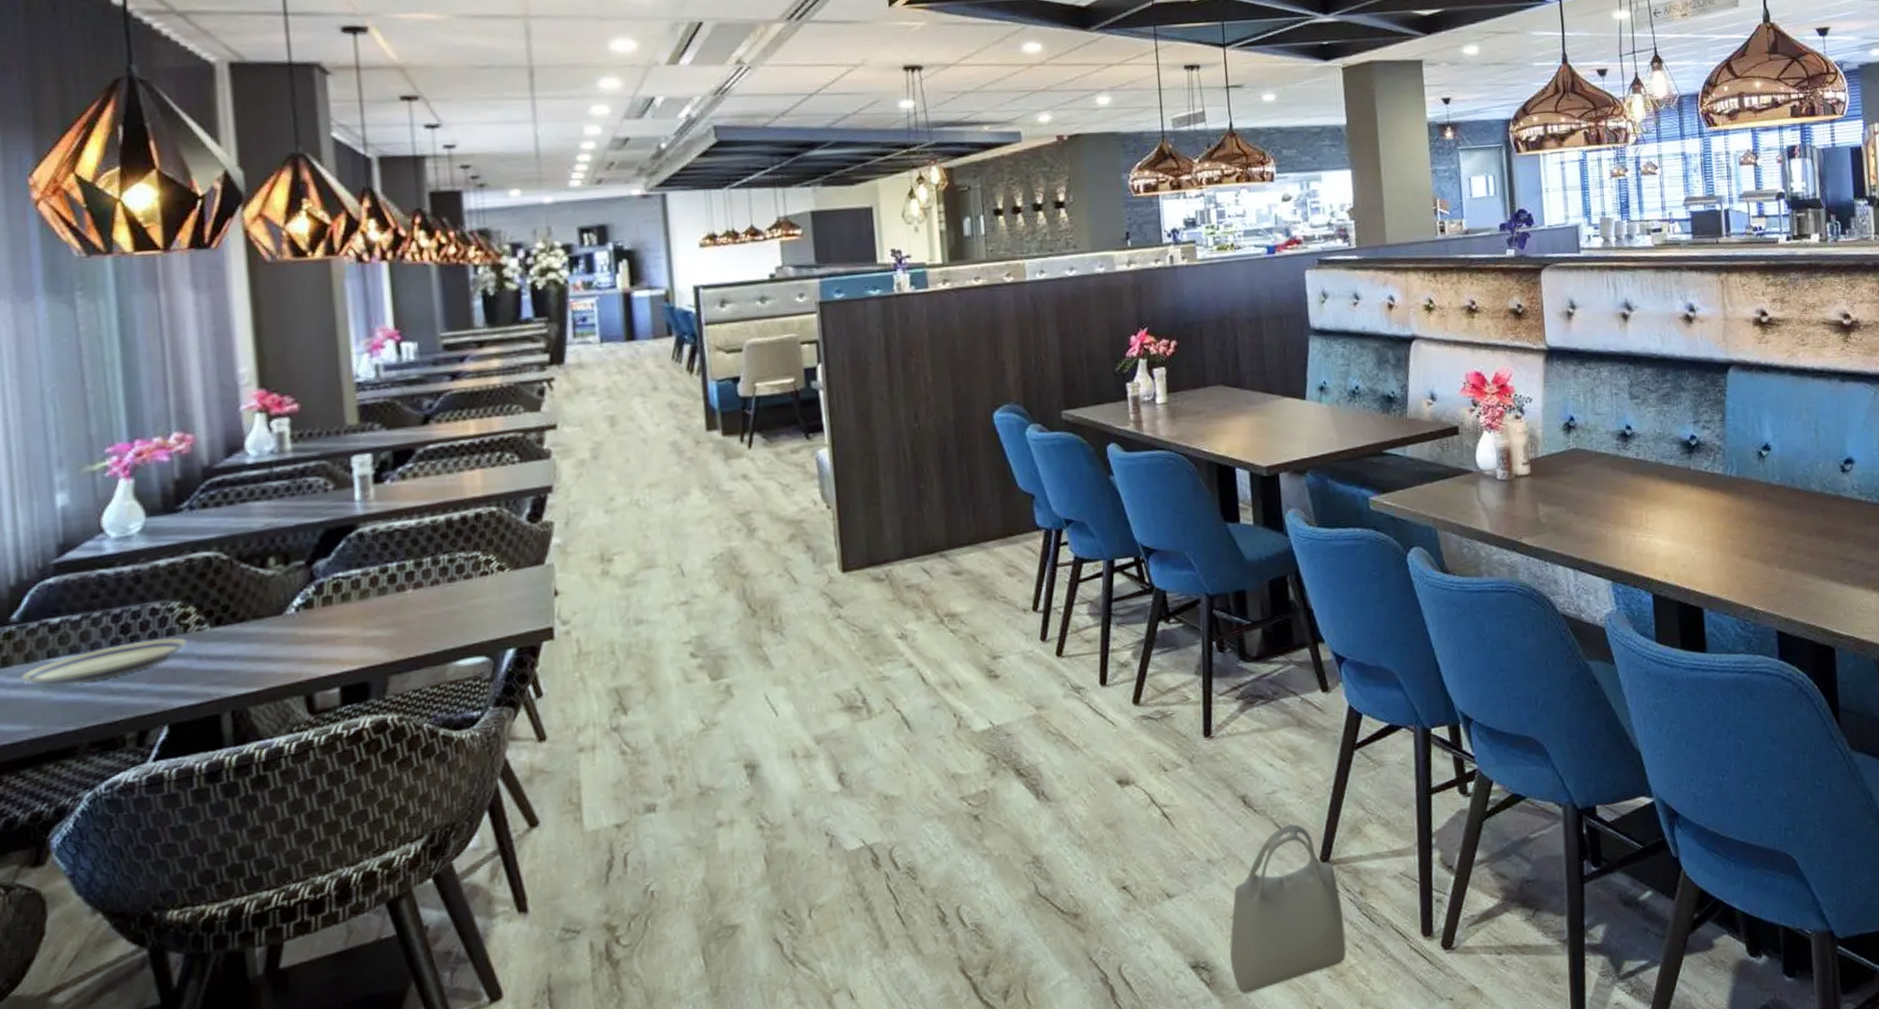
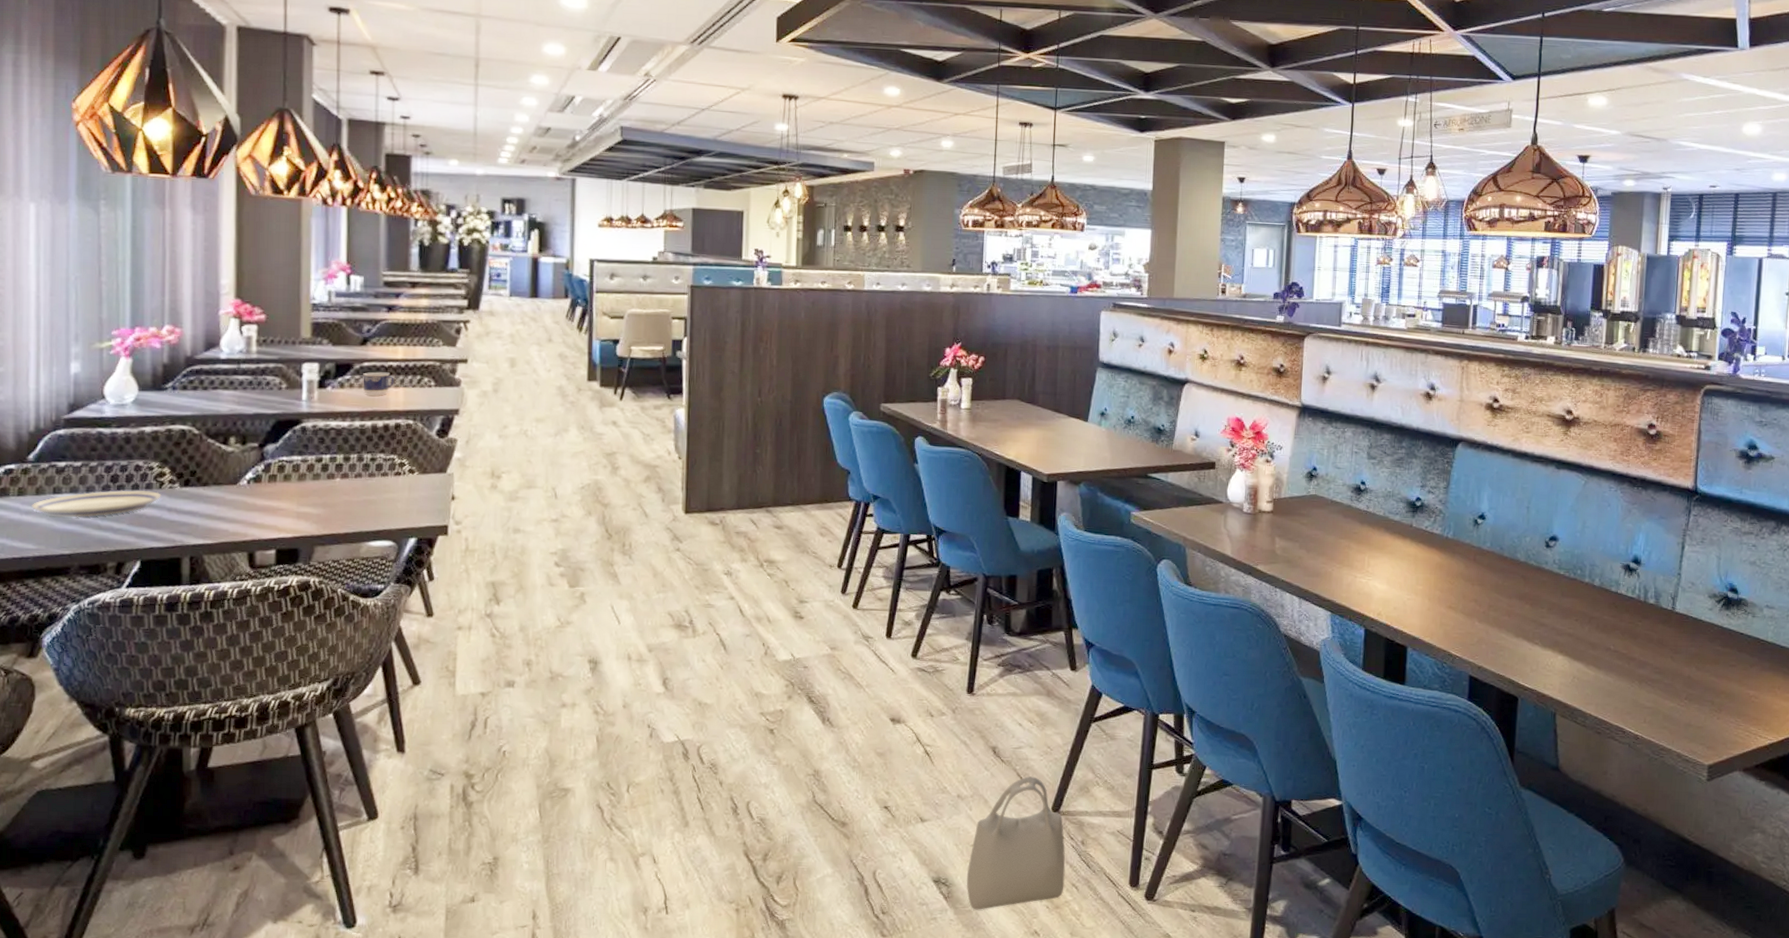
cup: none [428,453,469,485] -> present [363,372,395,397]

